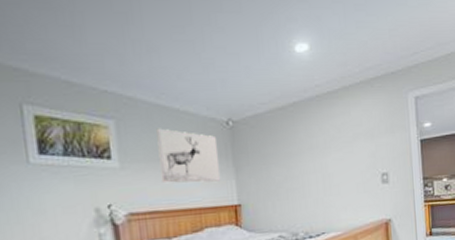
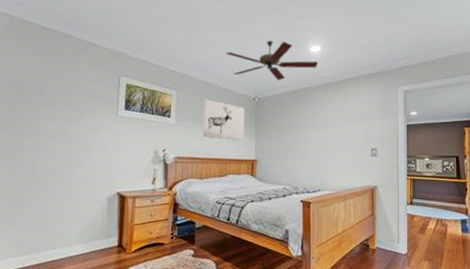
ceiling fan: none [178,38,307,95] -> present [225,40,318,81]

